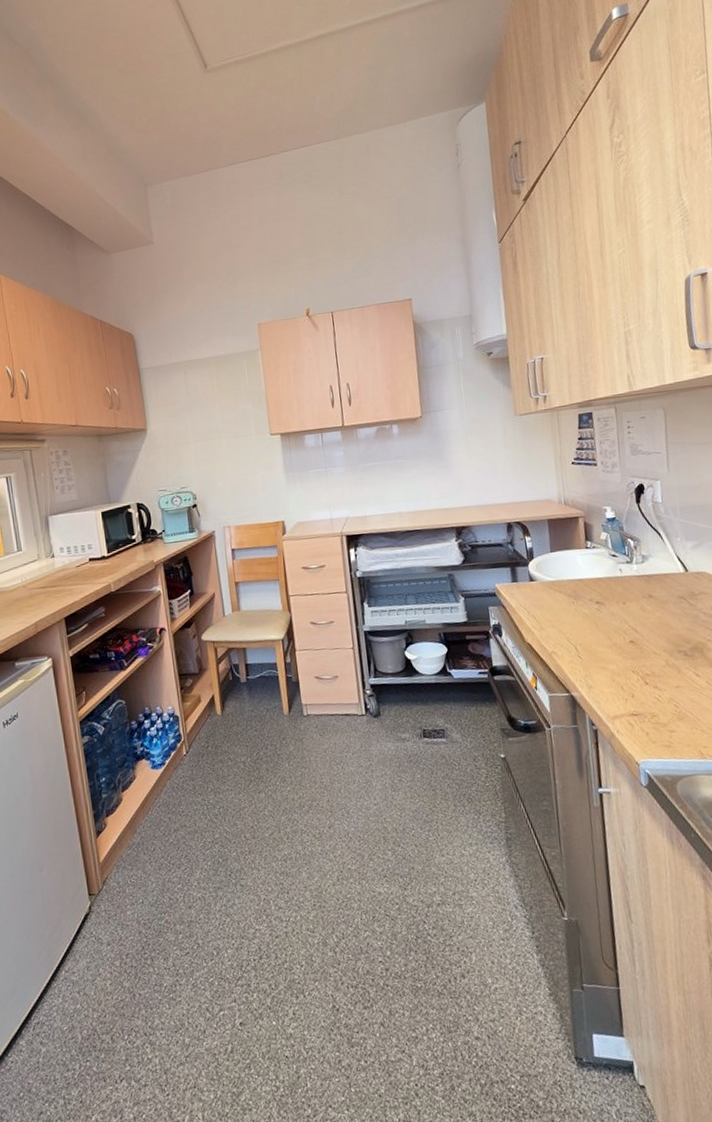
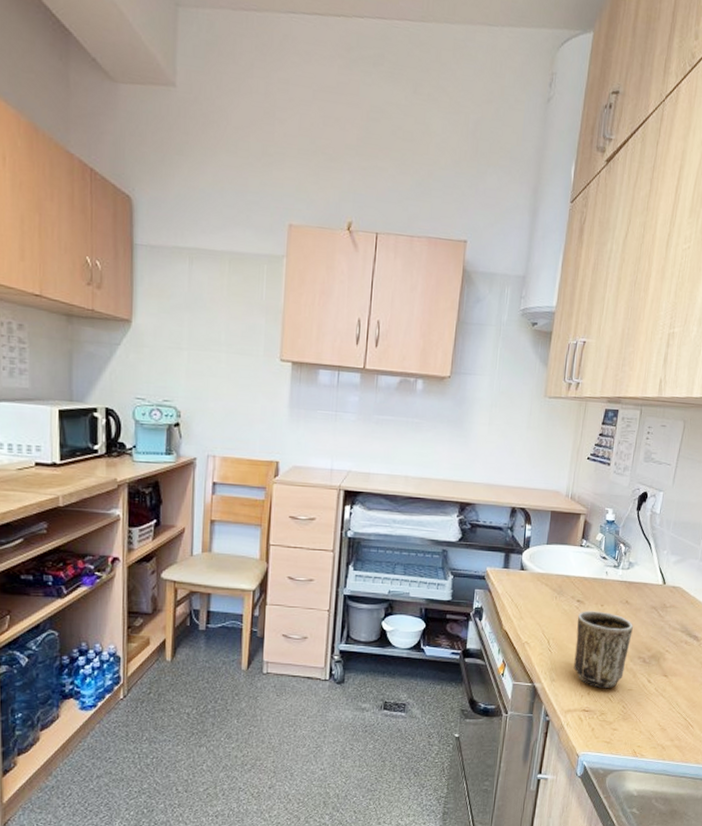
mug: none [600,609,667,689] -> present [573,611,633,688]

